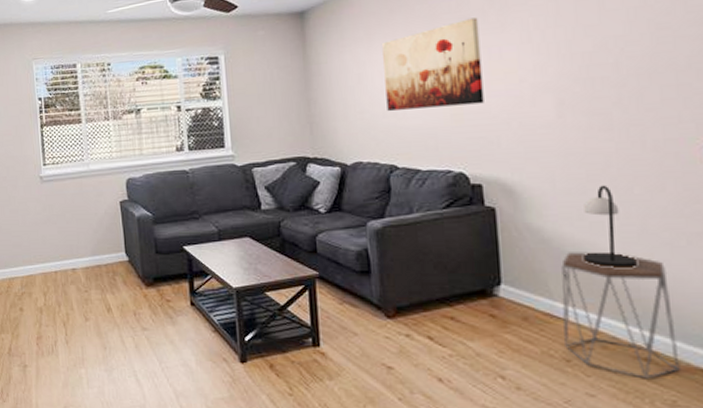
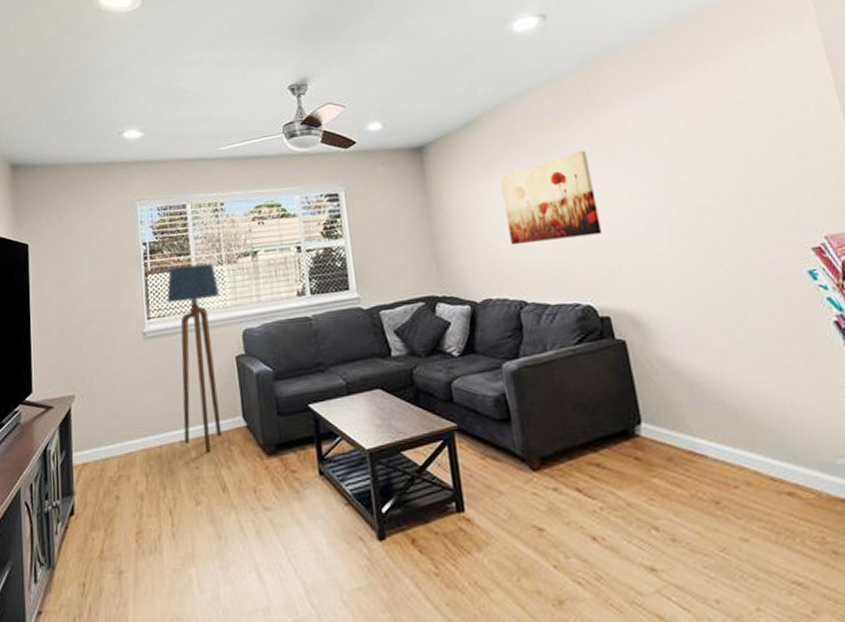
floor lamp: none [60,118,108,279] -> present [167,263,222,452]
side table: present [561,252,680,379] -> none [695,380,822,516]
table lamp: present [583,185,637,268] -> none [707,311,764,397]

